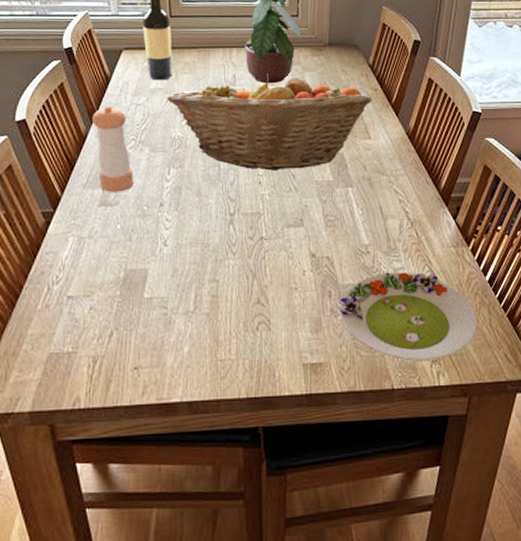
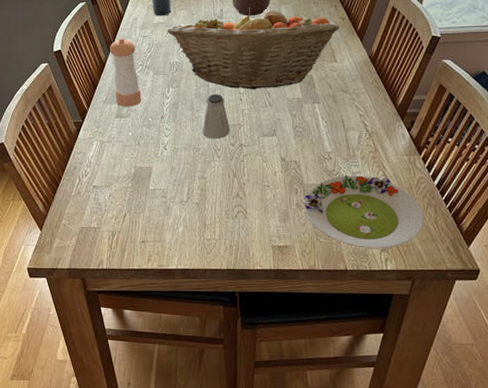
saltshaker: none [212,176,247,231] -> present [202,94,230,138]

